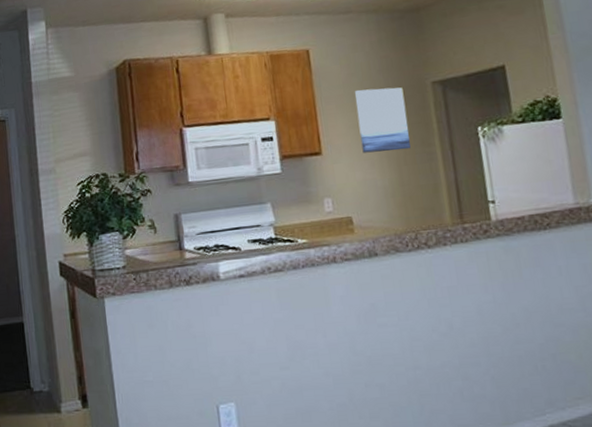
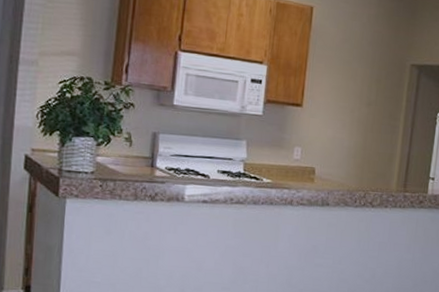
wall art: present [355,87,411,153] -> none [338,56,386,119]

